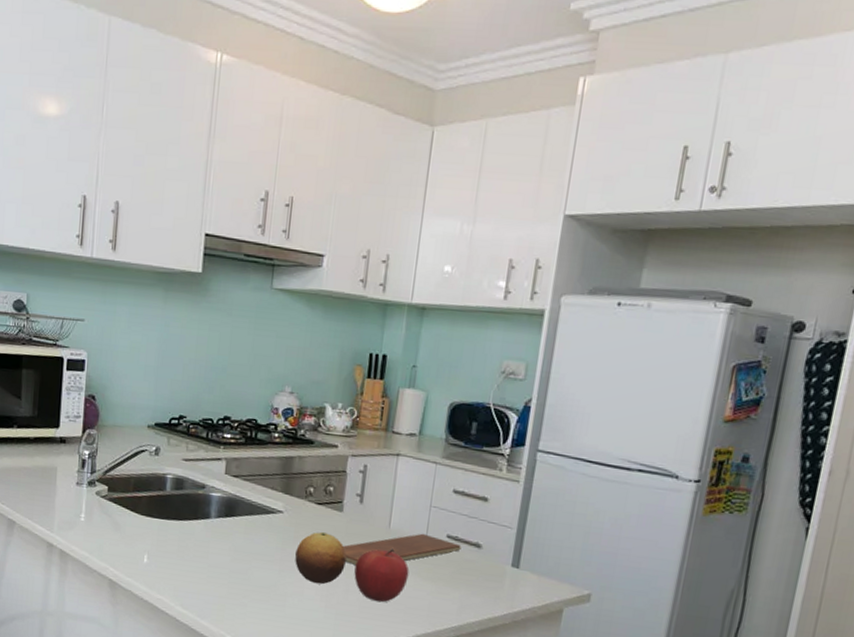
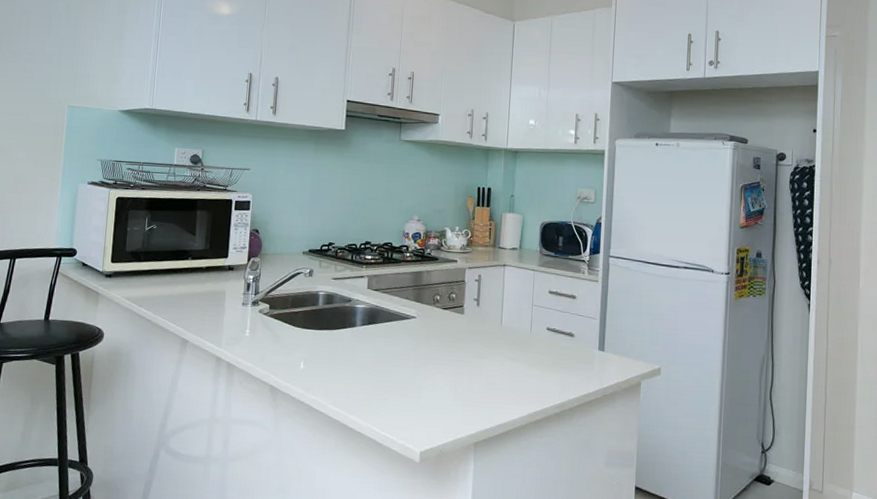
fruit: present [295,532,347,585] -> none [427,332,469,377]
chopping board: present [343,533,462,565] -> none [466,328,559,358]
fruit: present [354,547,410,602] -> none [476,341,520,388]

